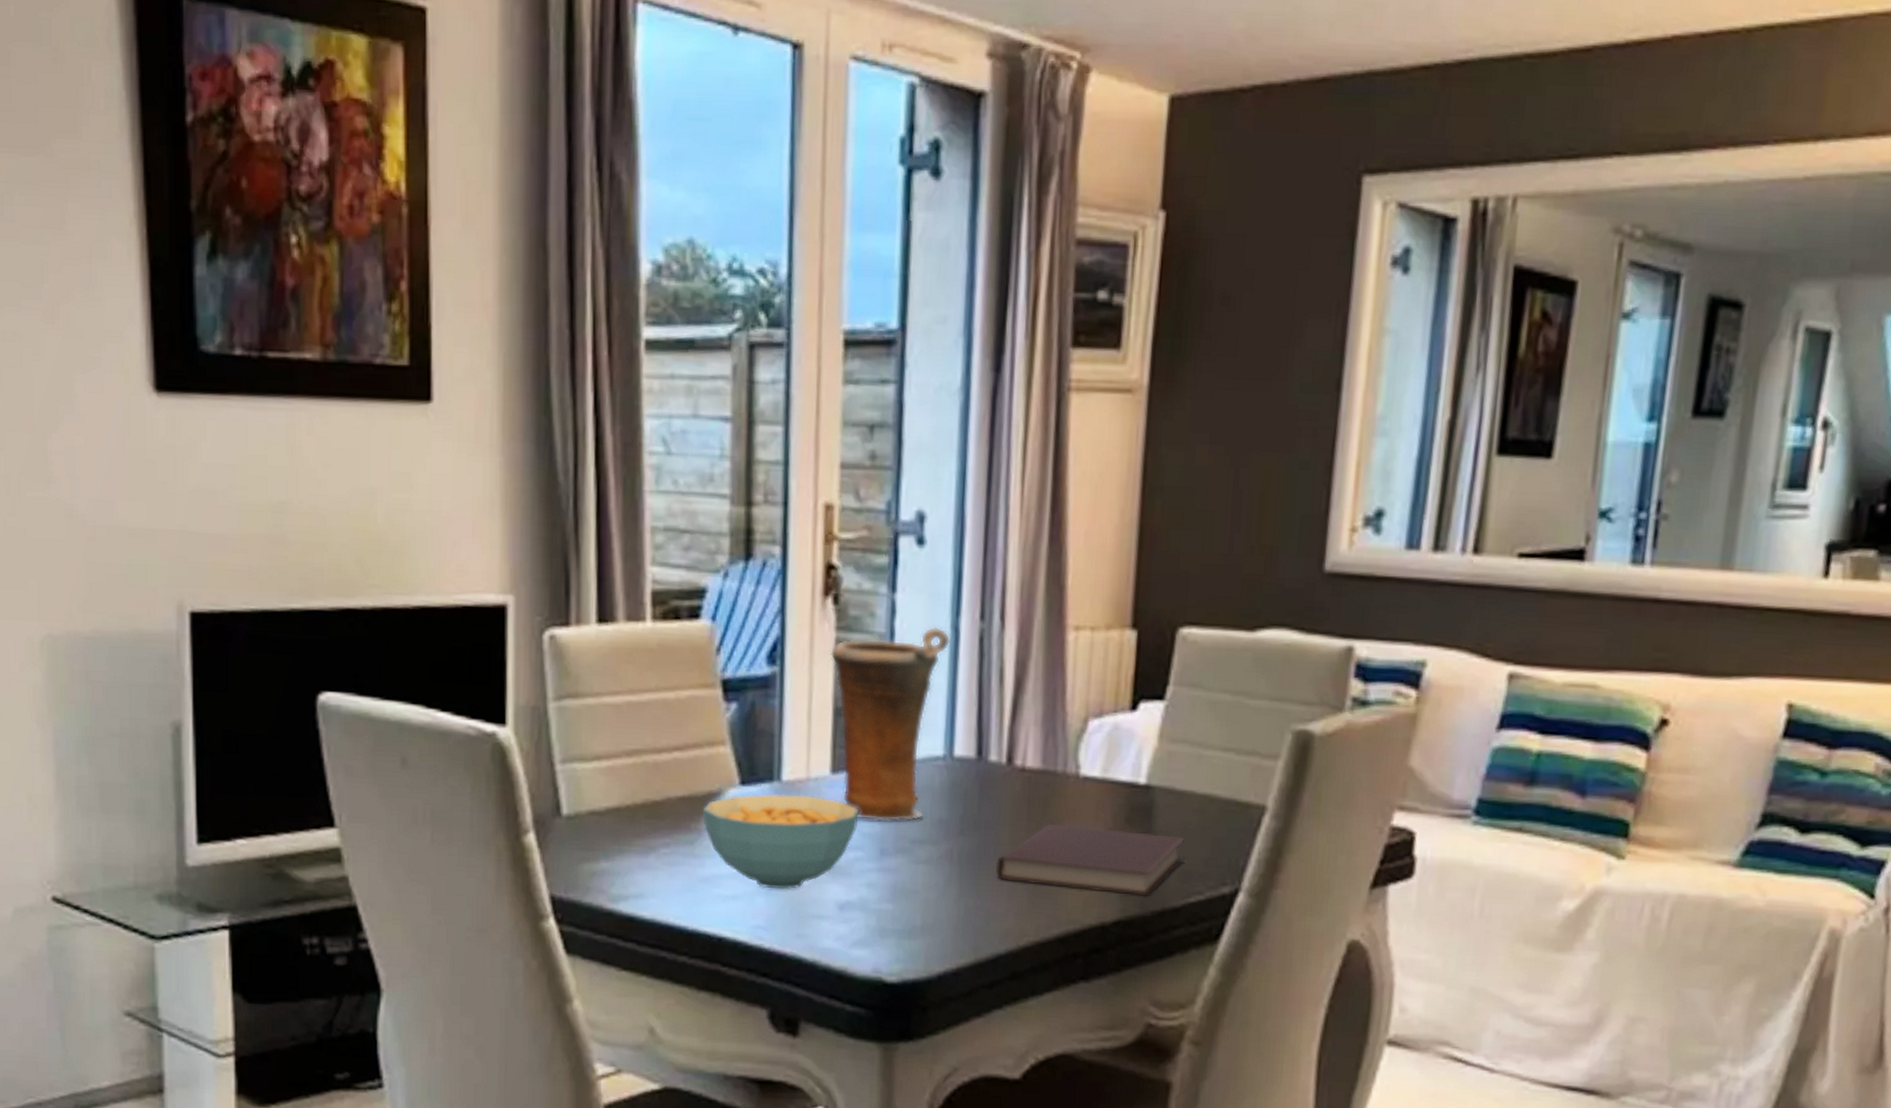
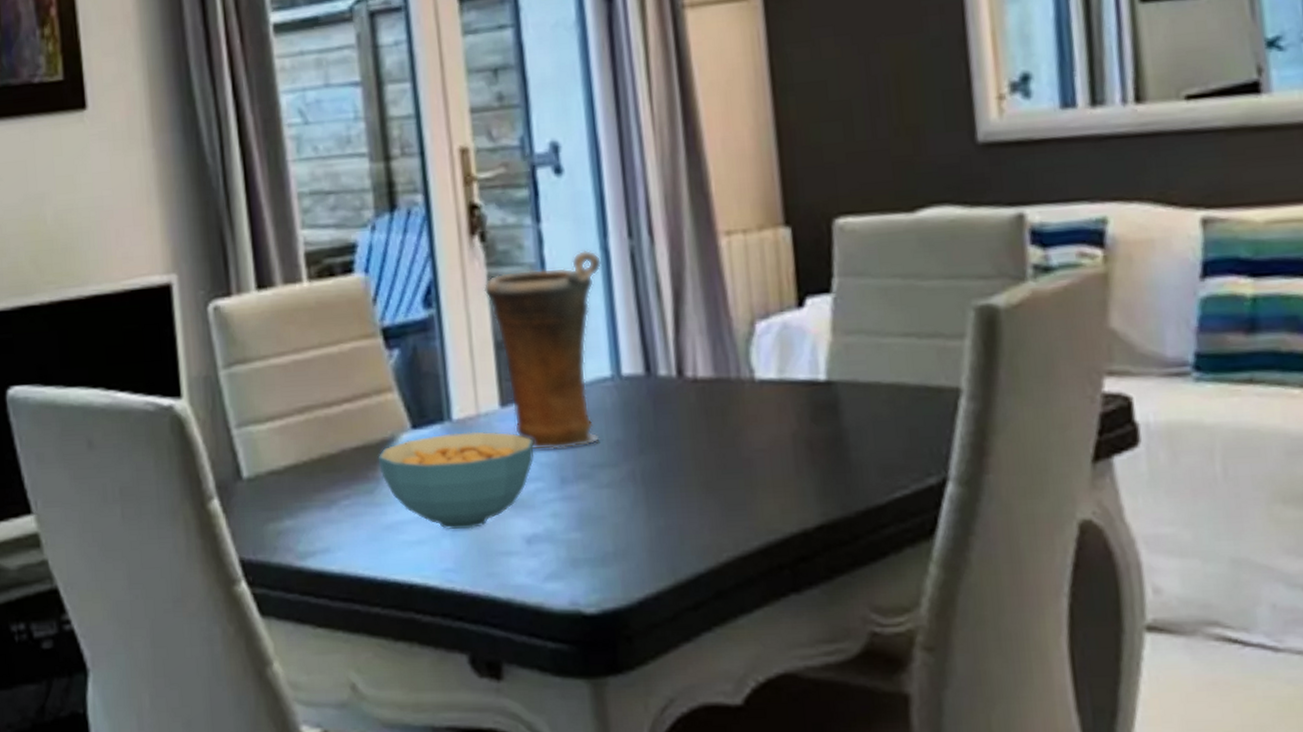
notebook: present [996,823,1187,897] -> none [682,429,881,498]

